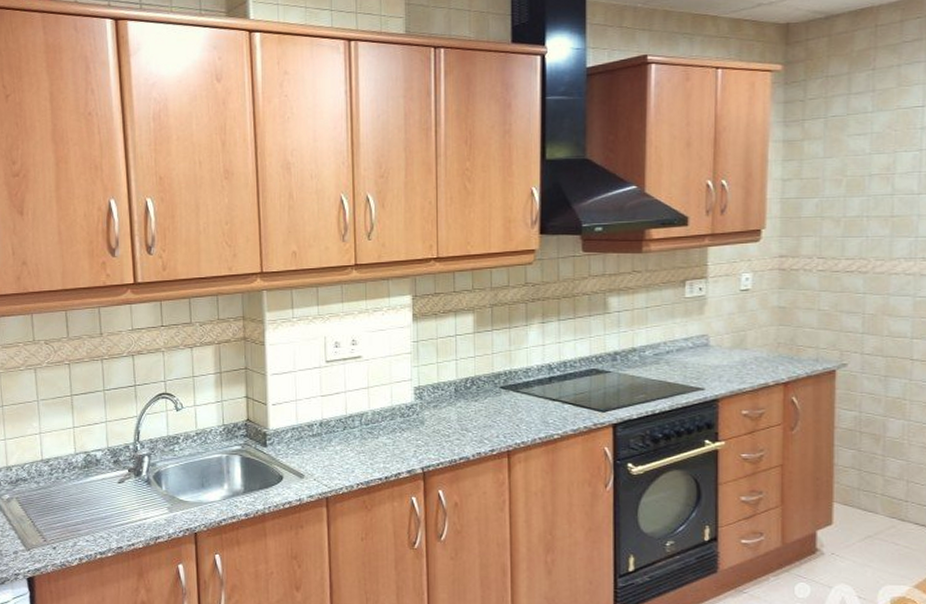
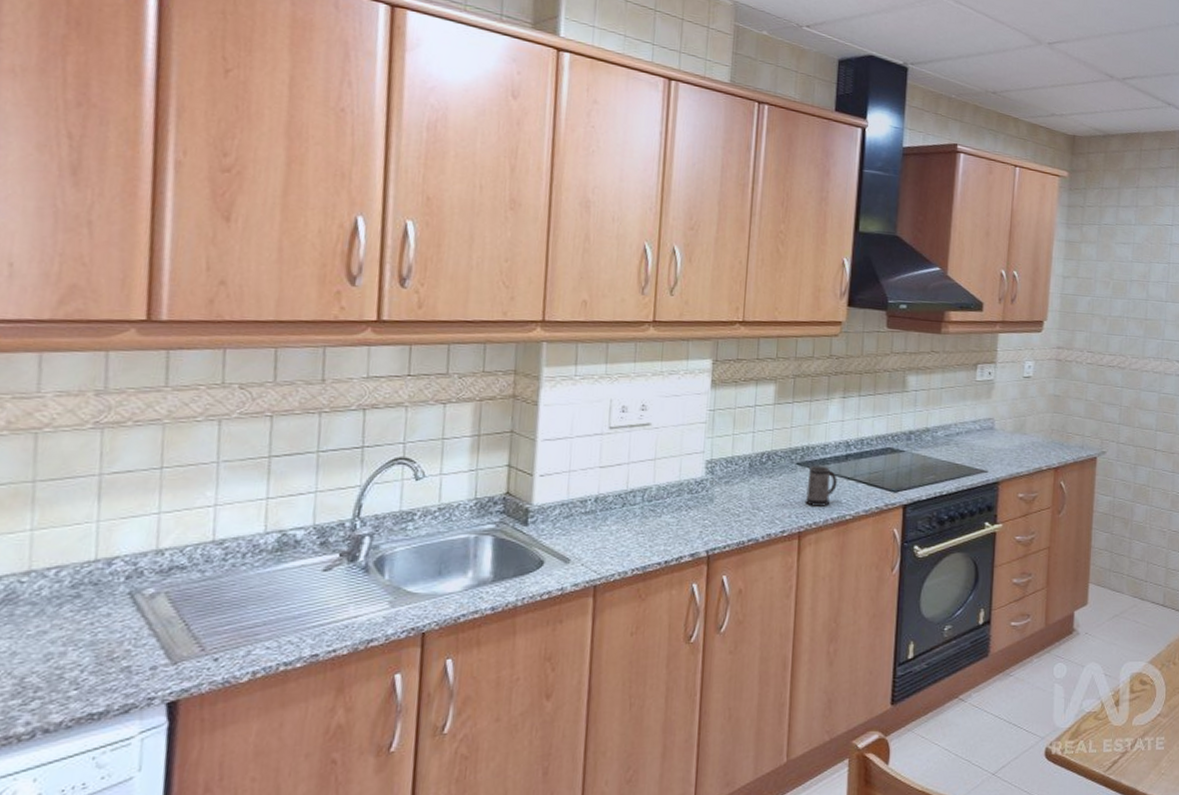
mug: none [511,388,542,427] -> present [805,465,837,507]

